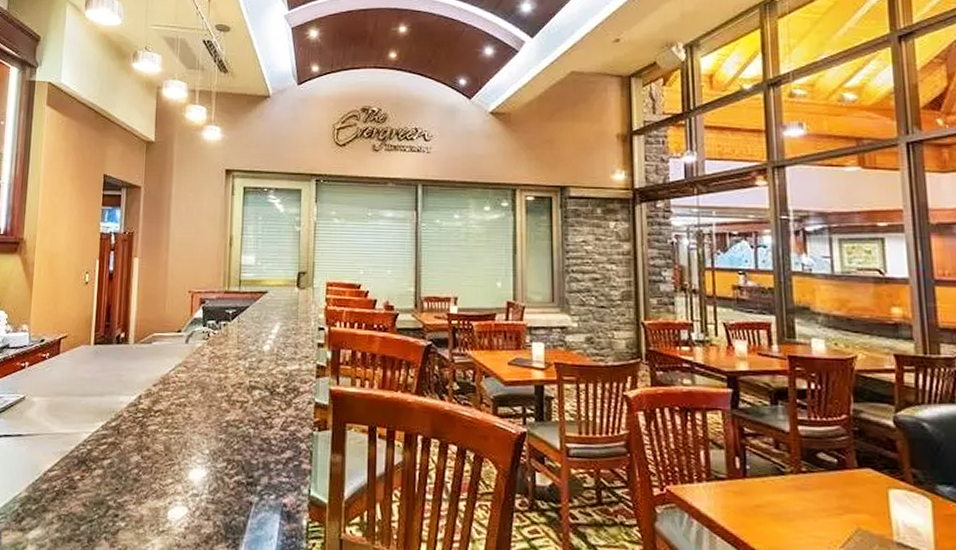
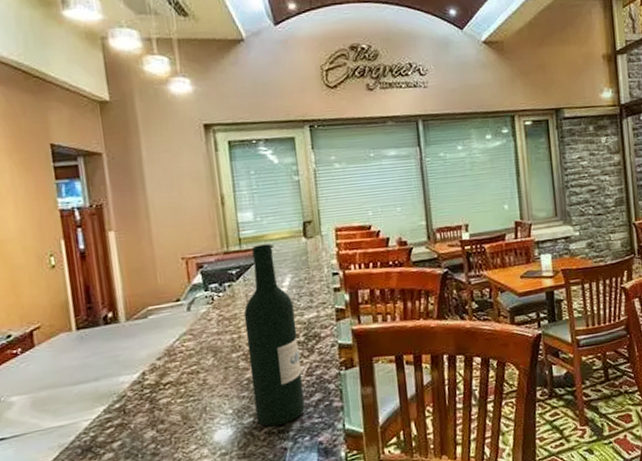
wine bottle: none [229,289,279,477] -> present [243,244,306,427]

